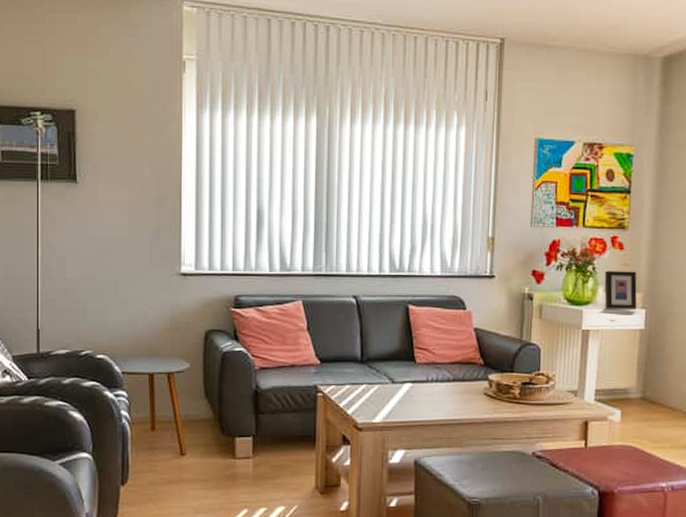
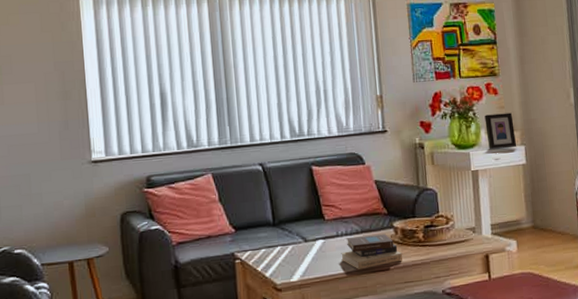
books: none [428,385,495,420] -> present [341,234,403,270]

